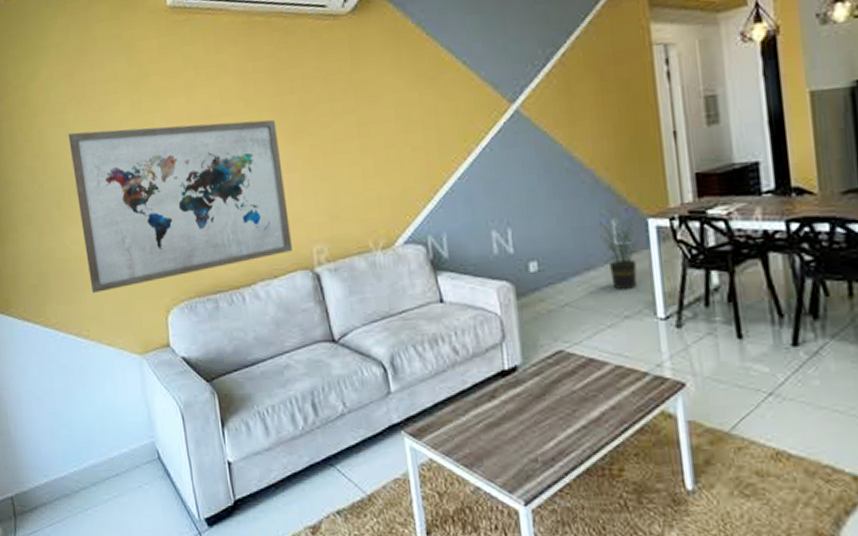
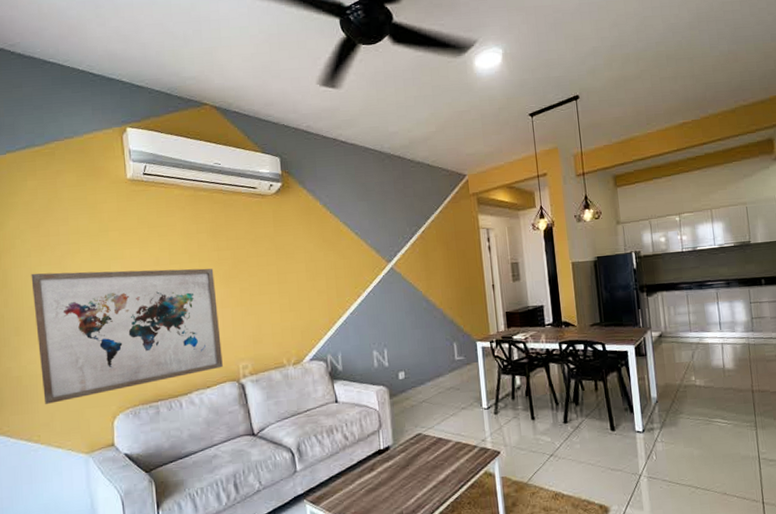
potted plant: present [599,216,639,291] -> none [446,340,471,391]

